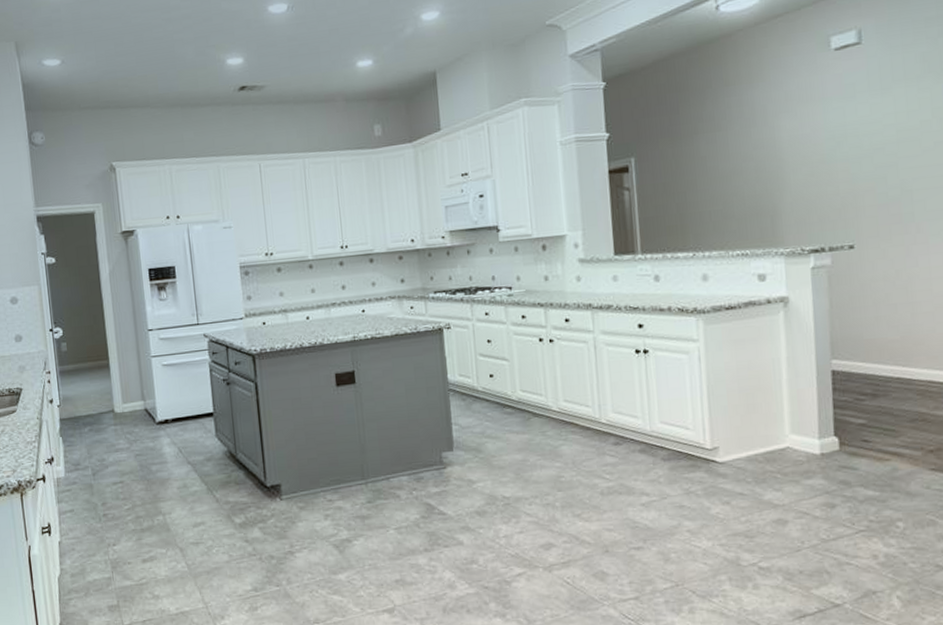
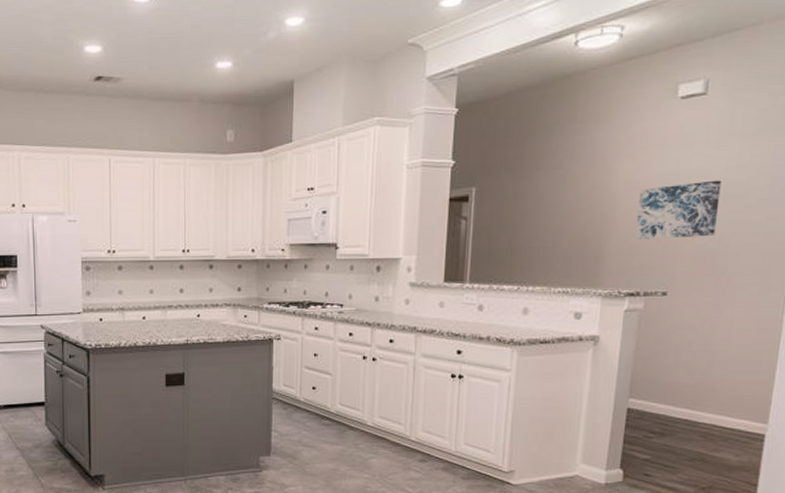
wall art: none [807,126,895,194] -> present [635,180,722,239]

